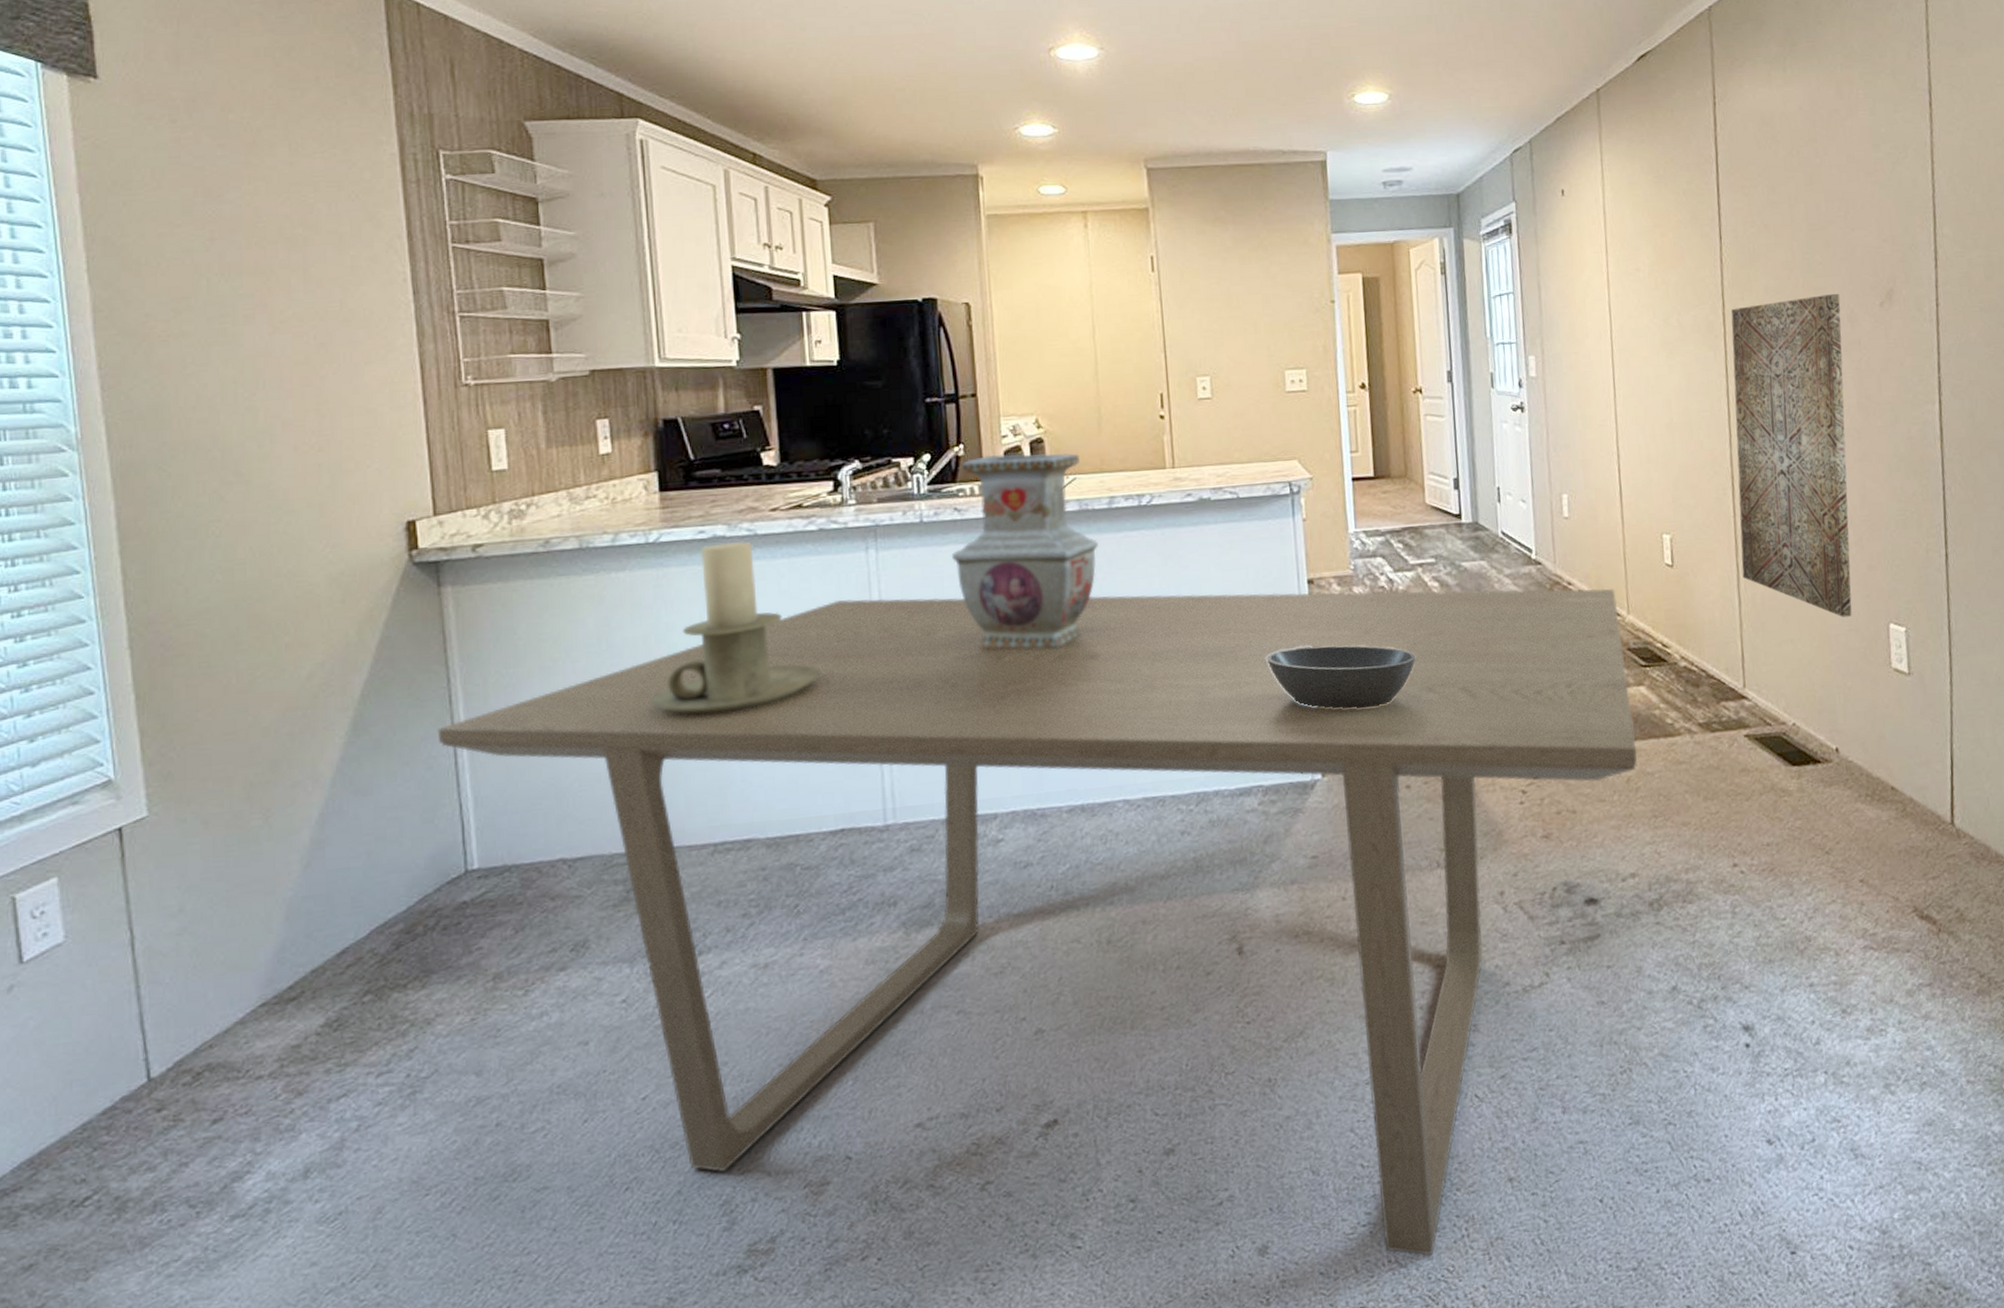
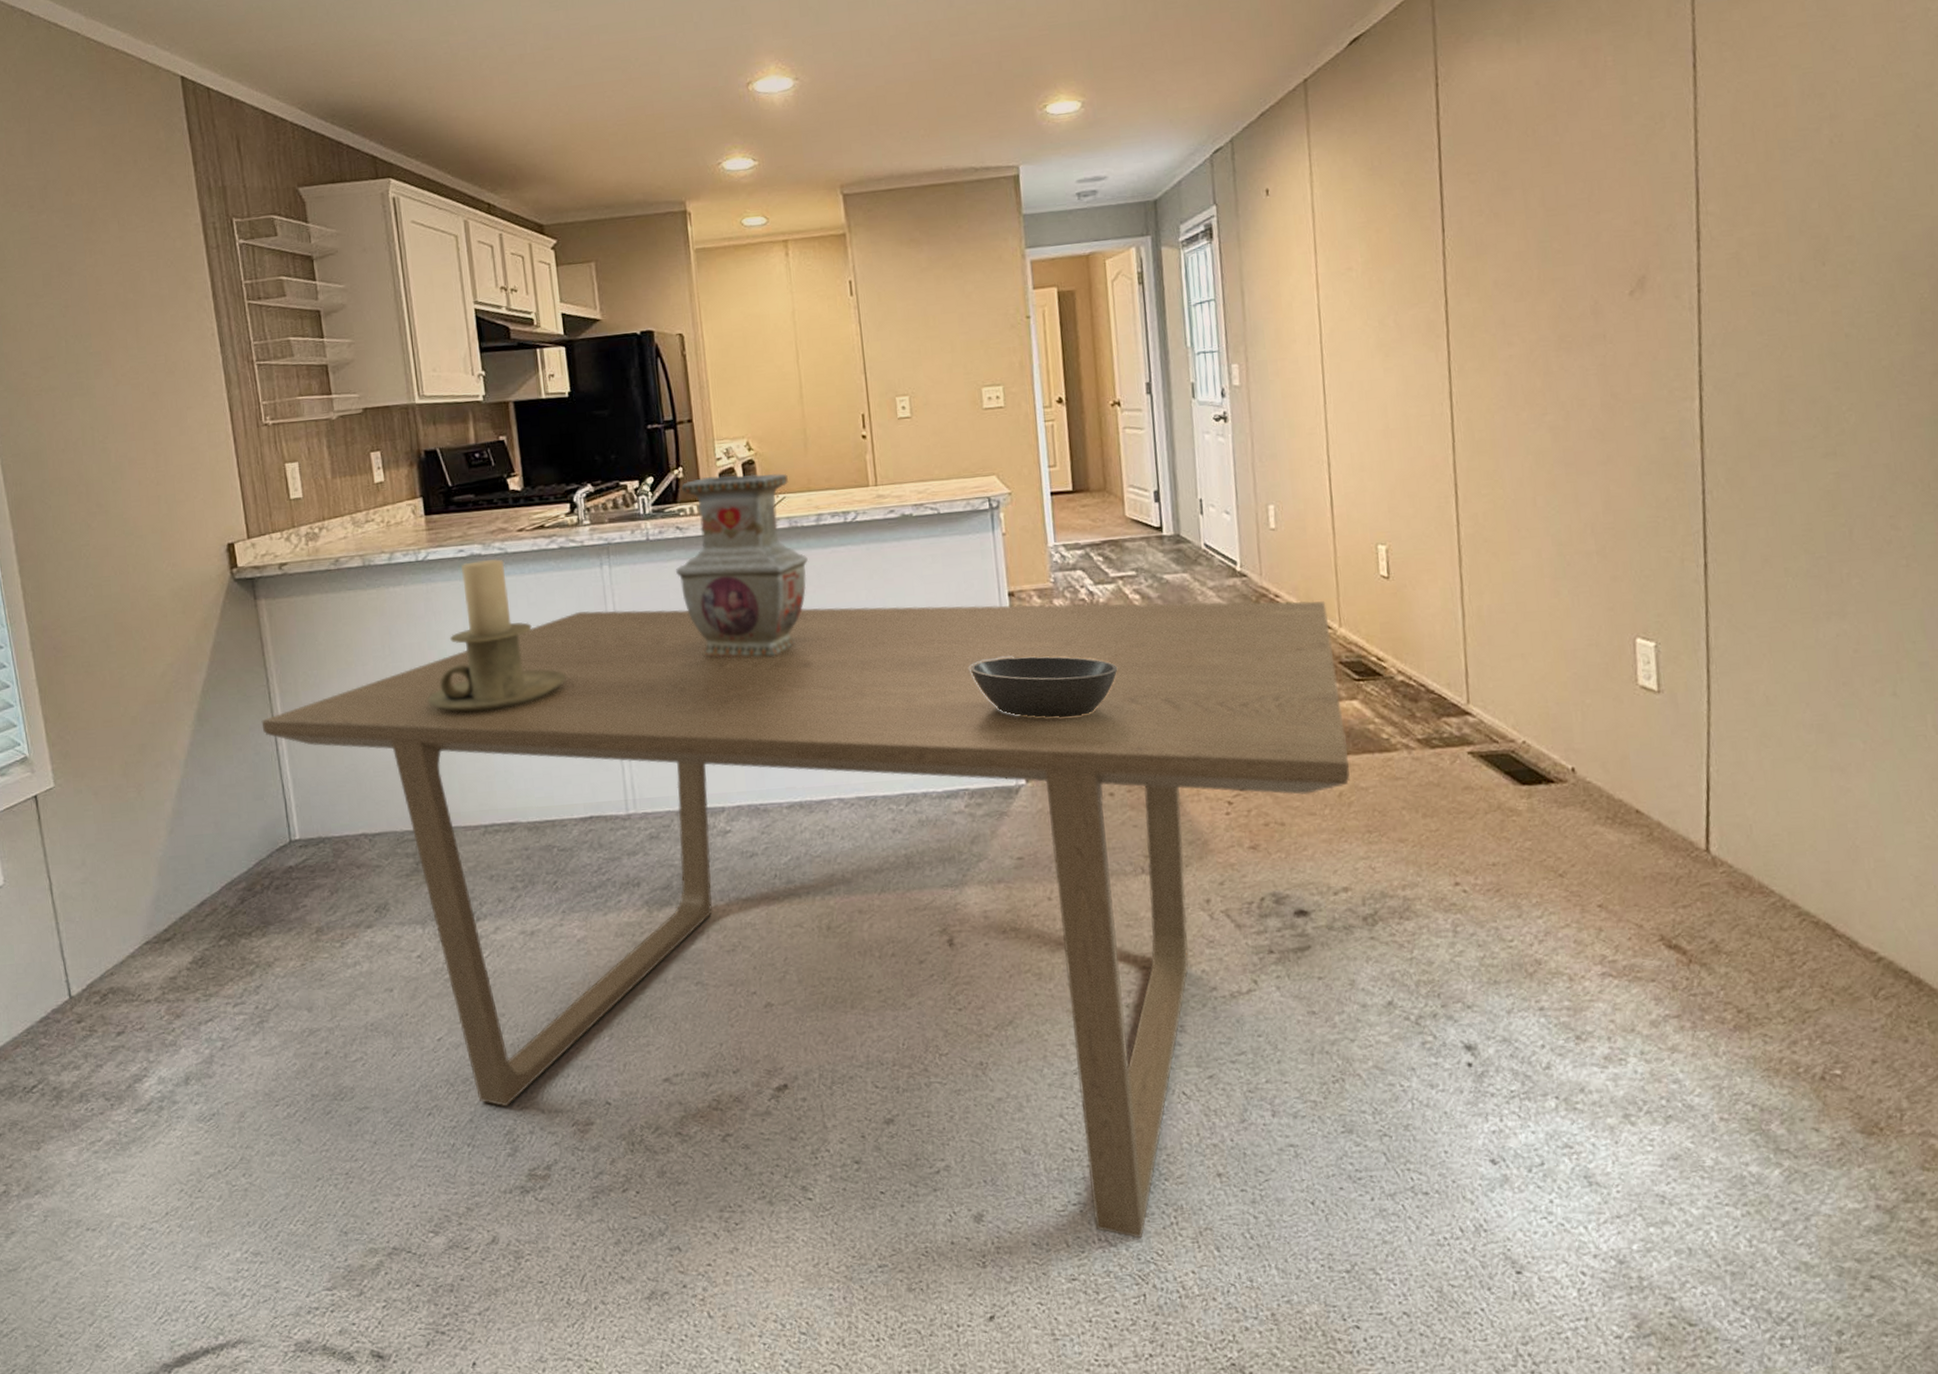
wall art: present [1731,294,1852,617] -> none [1455,284,1592,631]

